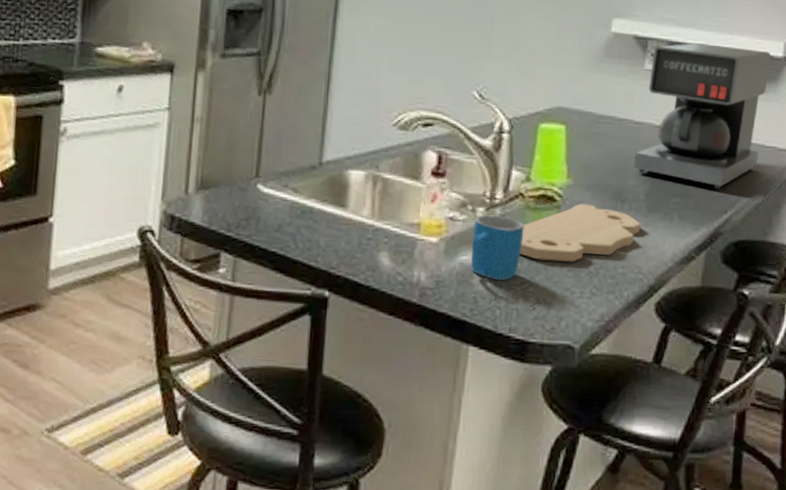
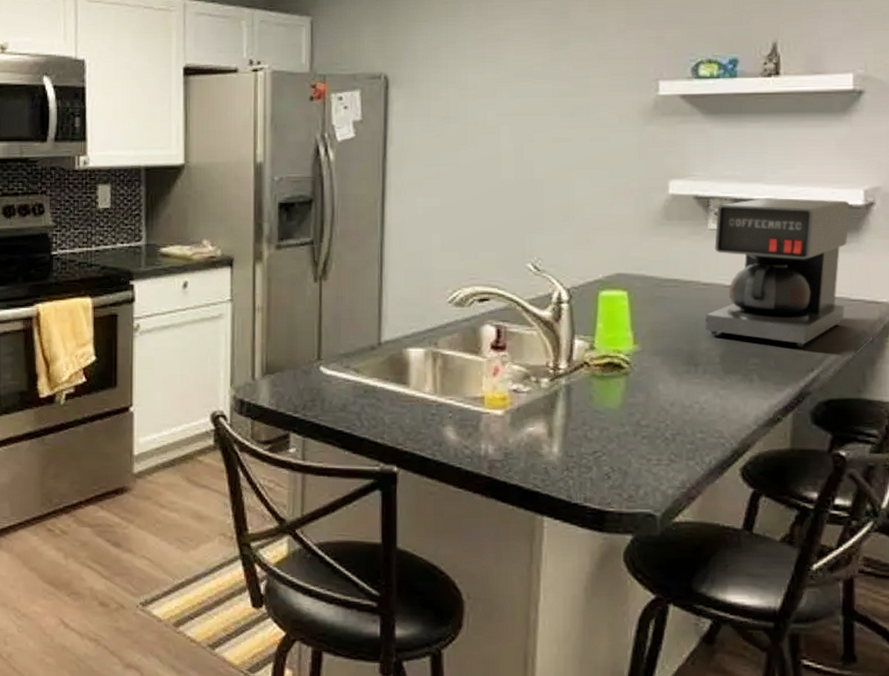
mug: present [470,214,524,281] -> none [538,385,592,451]
cutting board: present [520,203,641,262] -> none [589,369,718,429]

